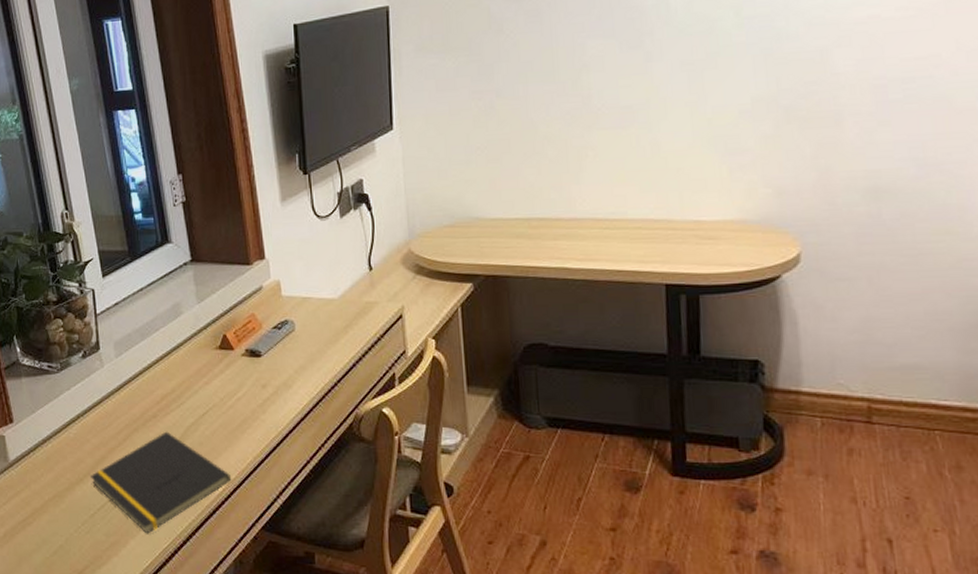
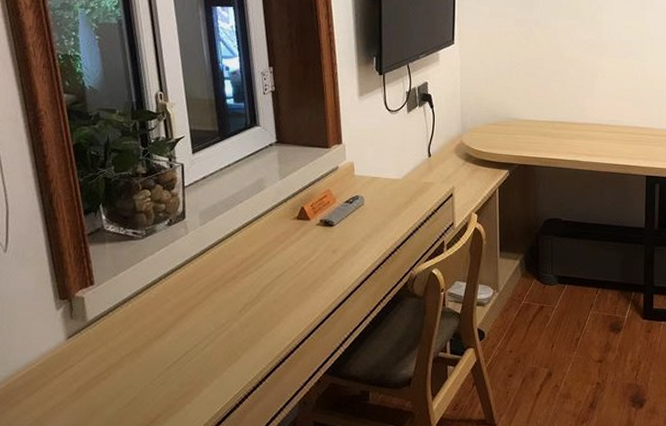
notepad: present [91,431,232,534] -> none [169,291,301,383]

